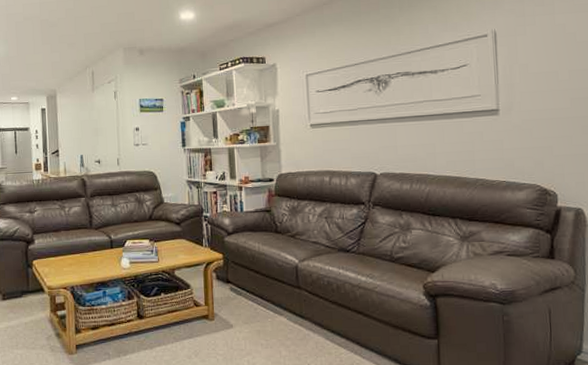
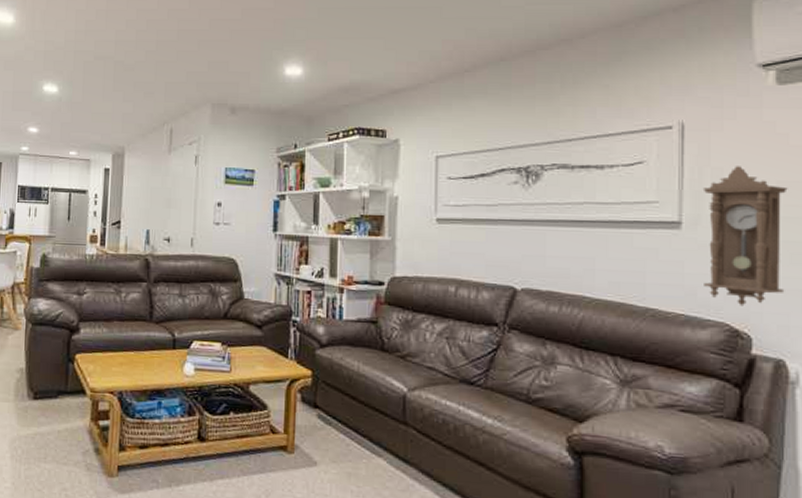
pendulum clock: none [513,61,580,171] -> present [702,166,788,306]

